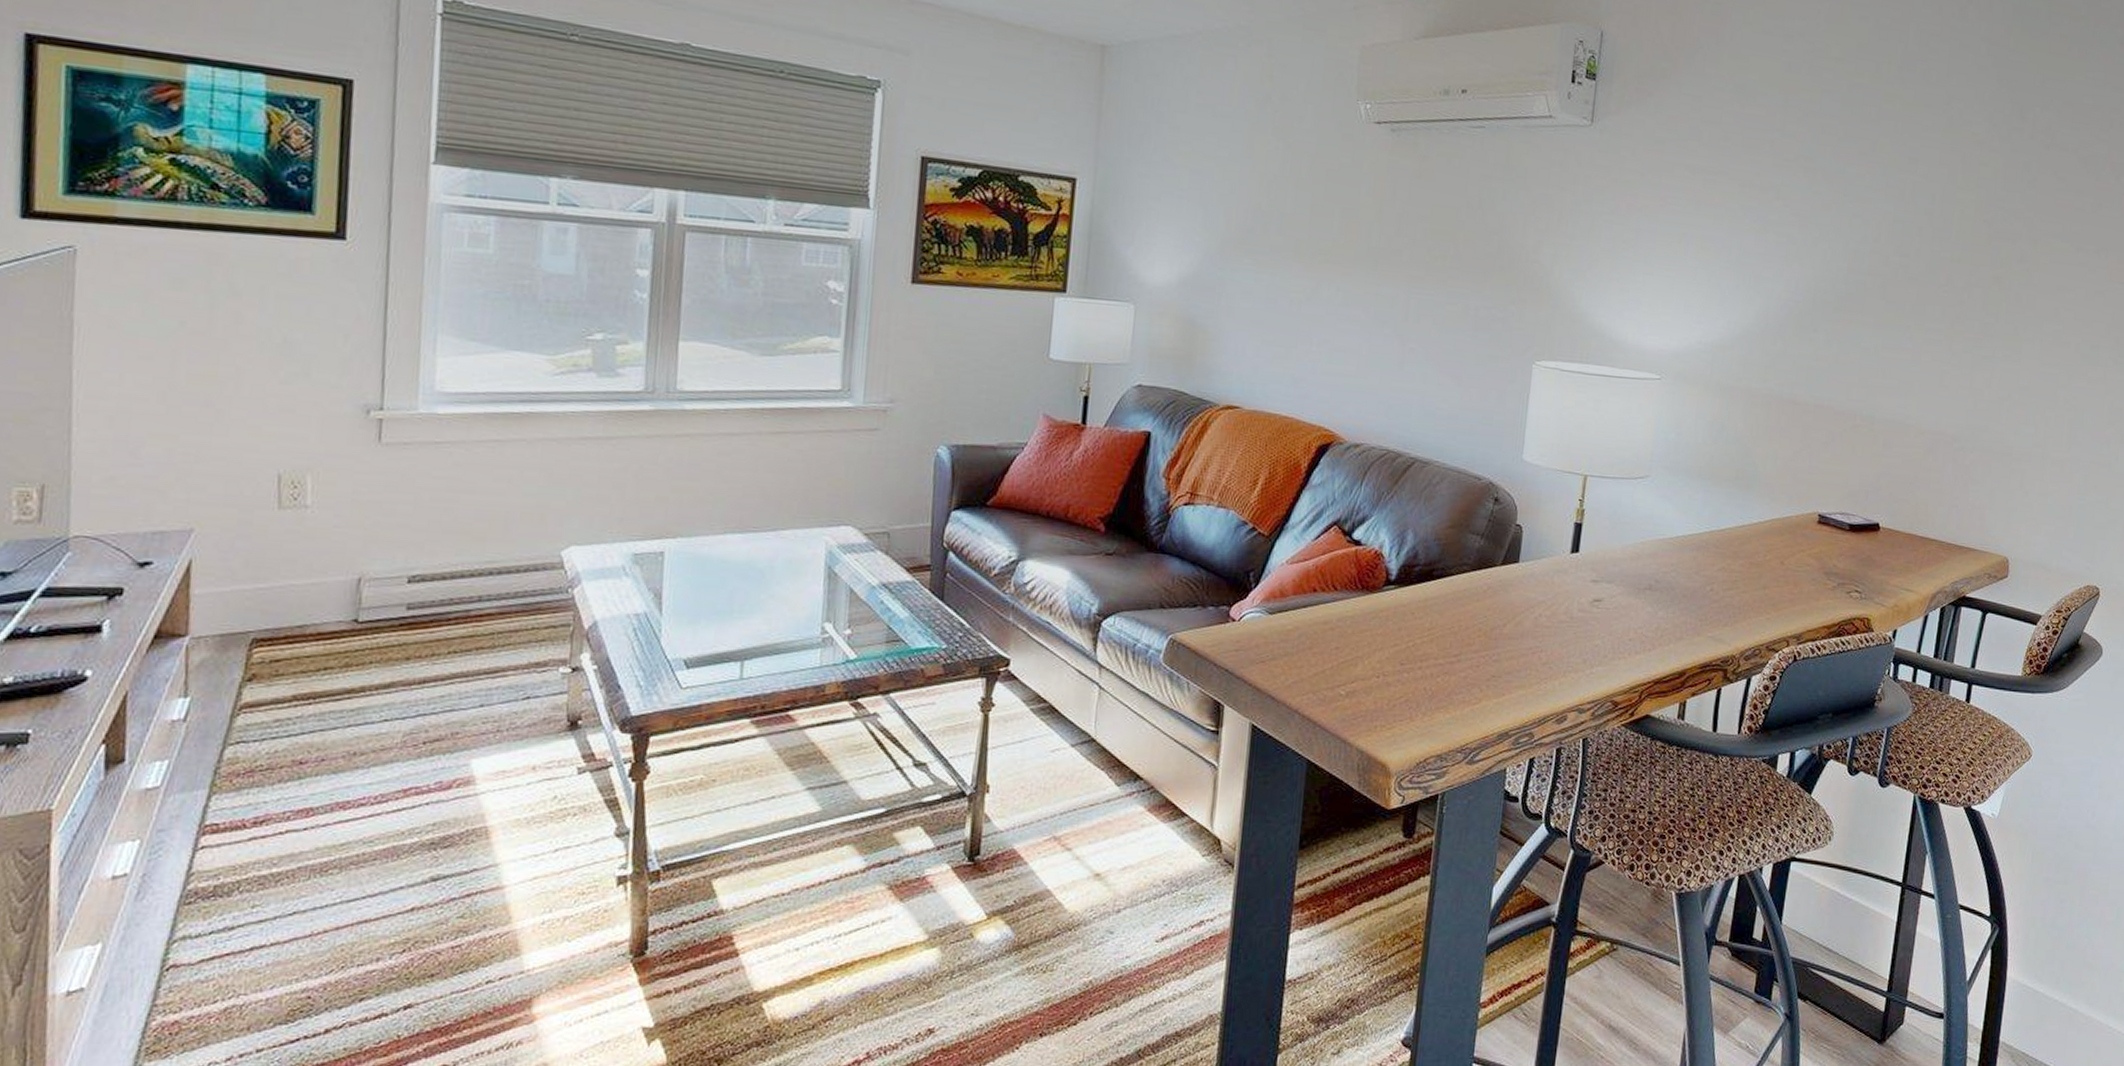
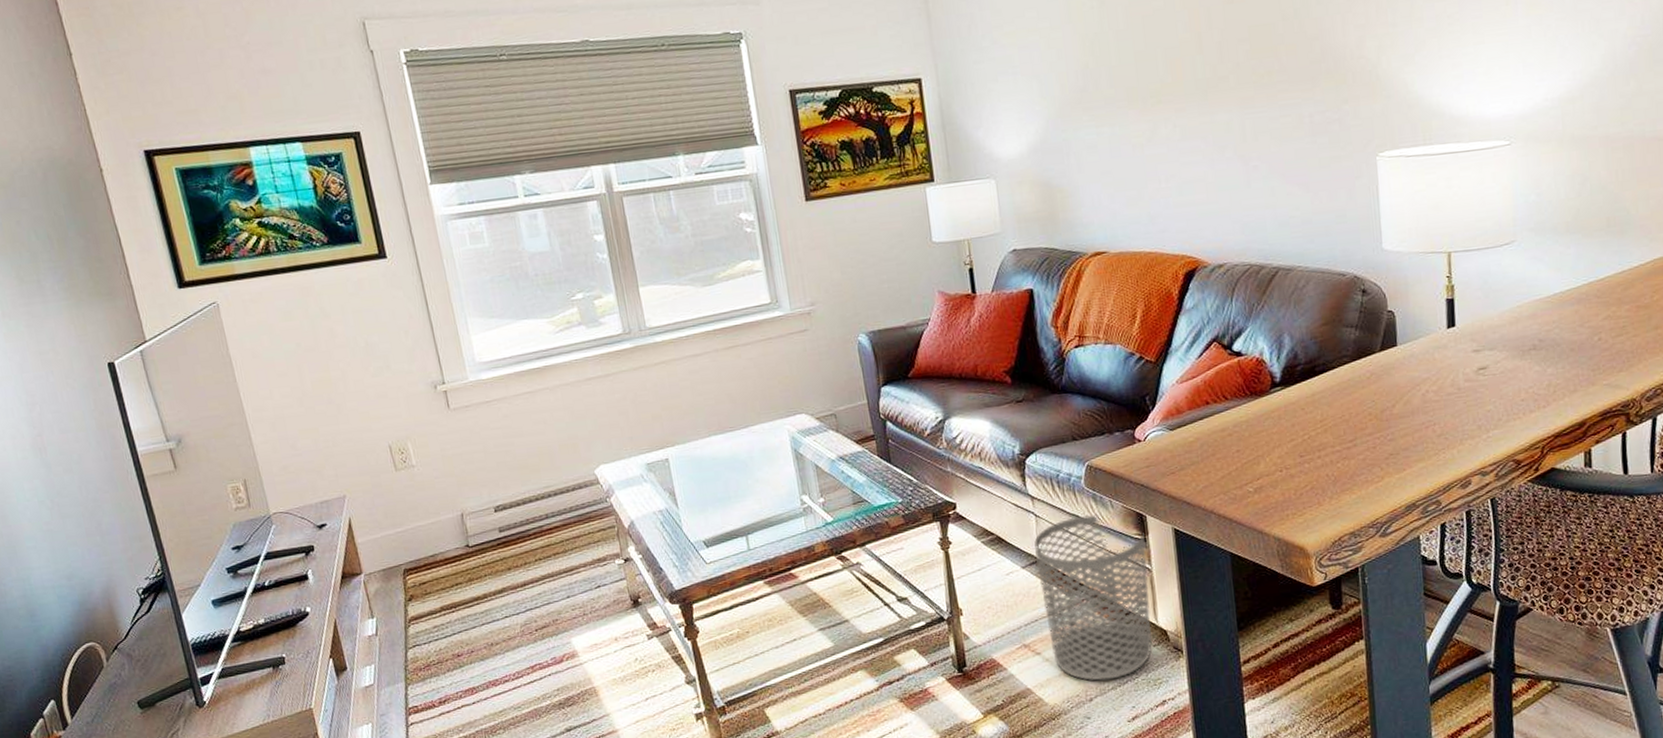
waste bin: none [1085,695,1218,890] -> present [1034,514,1152,681]

